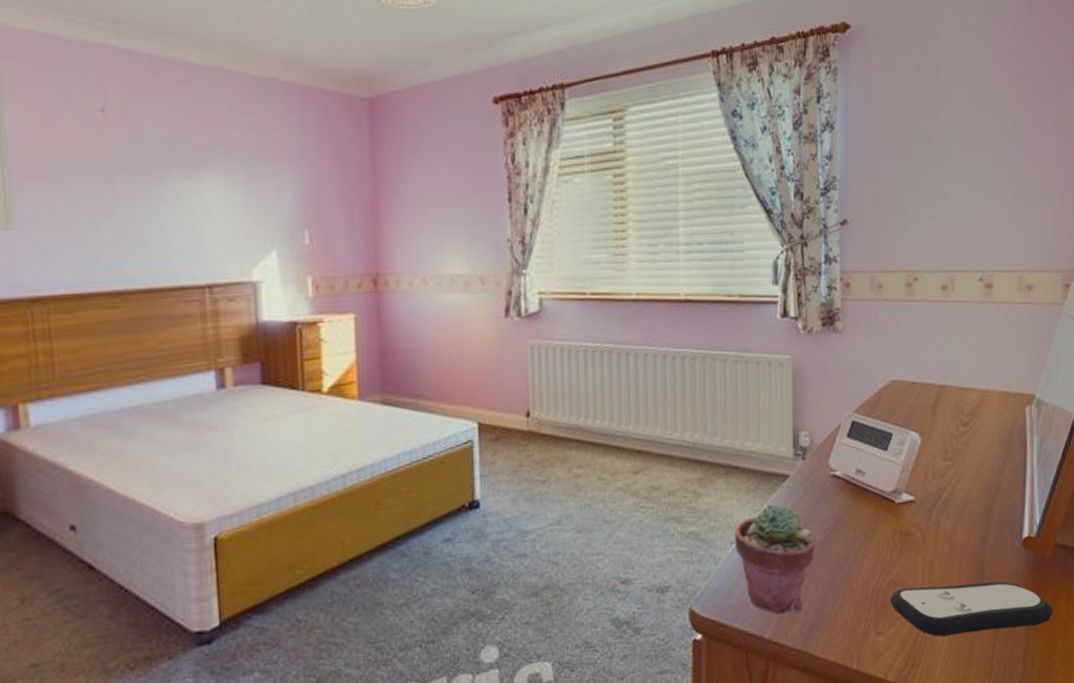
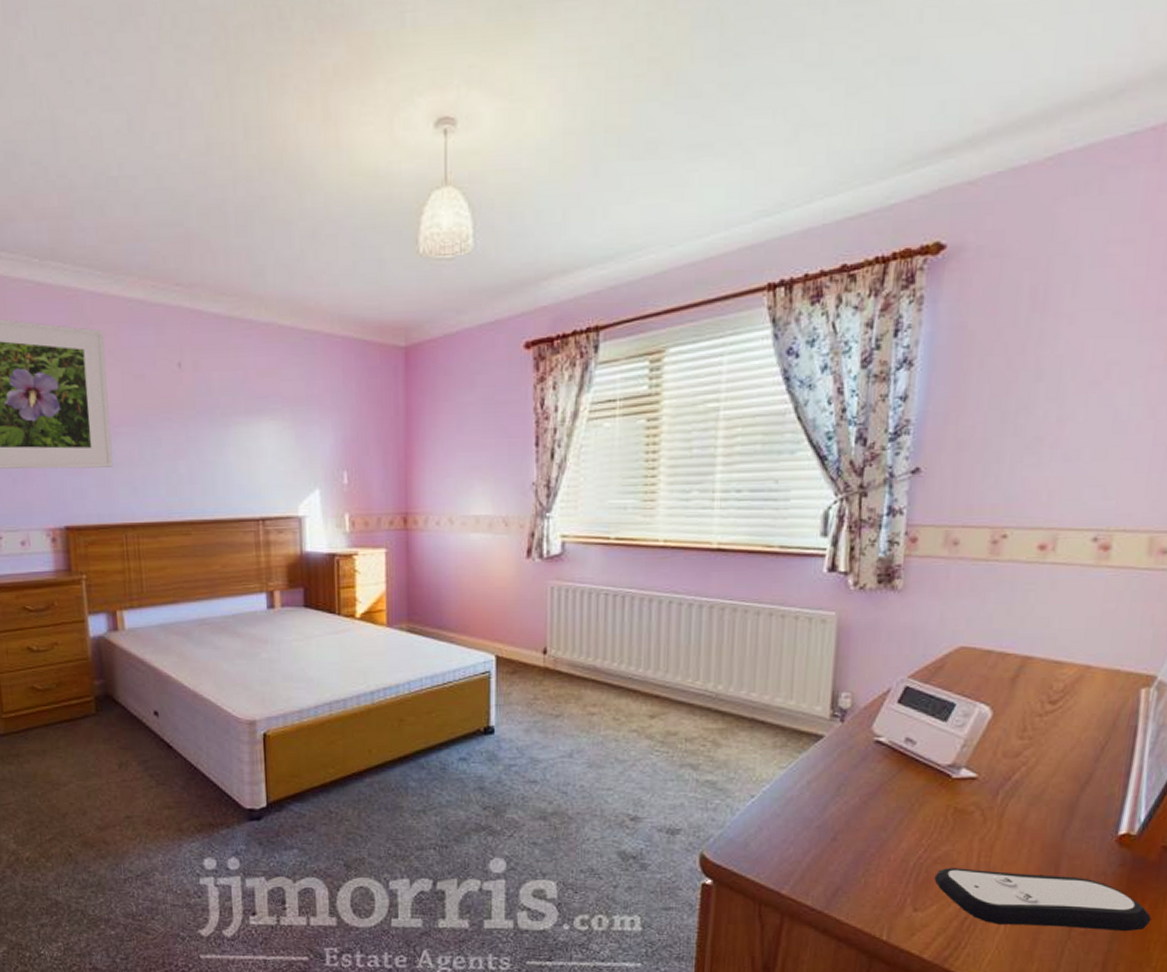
potted succulent: present [734,504,815,615] -> none [754,763,849,875]

